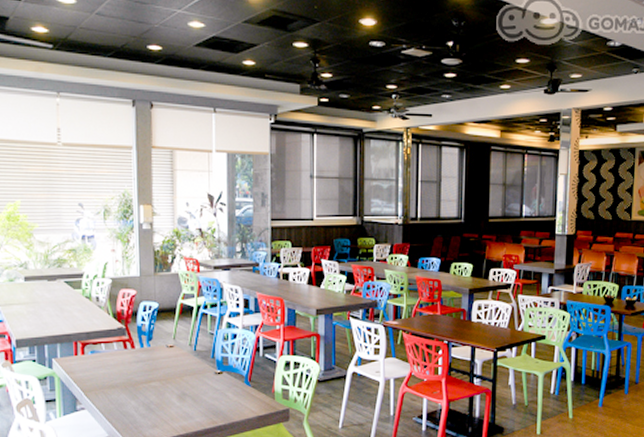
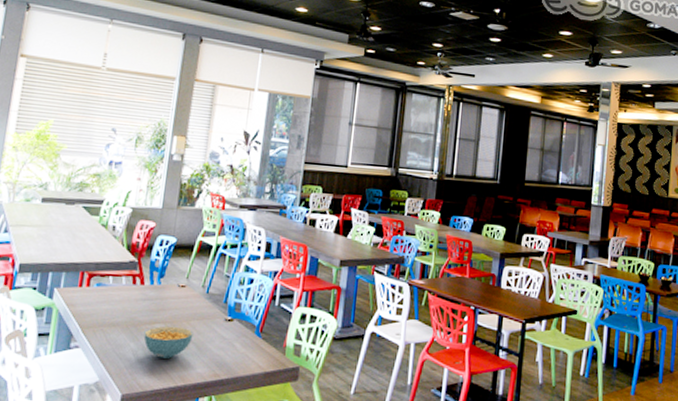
cereal bowl: none [142,383,187,412] -> present [144,326,193,359]

